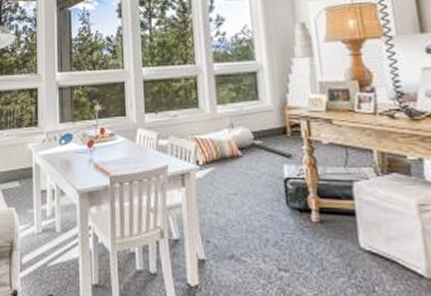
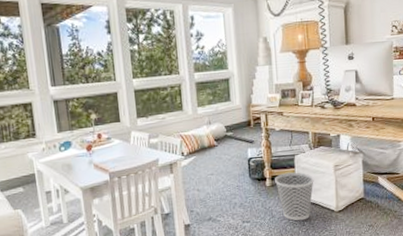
wastebasket: none [324,206,387,284] -> present [275,172,314,221]

